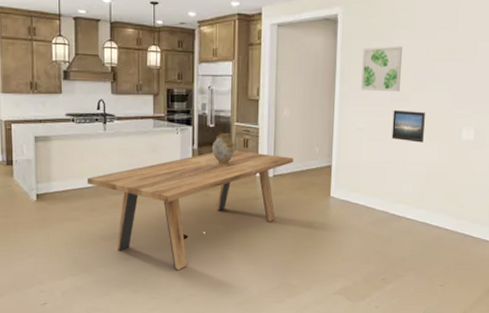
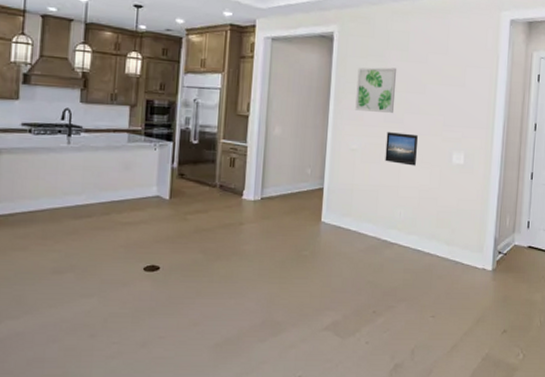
dining table: present [87,150,293,271] -> none [41,169,283,308]
ceramic jug: present [211,133,235,165] -> none [193,151,220,186]

